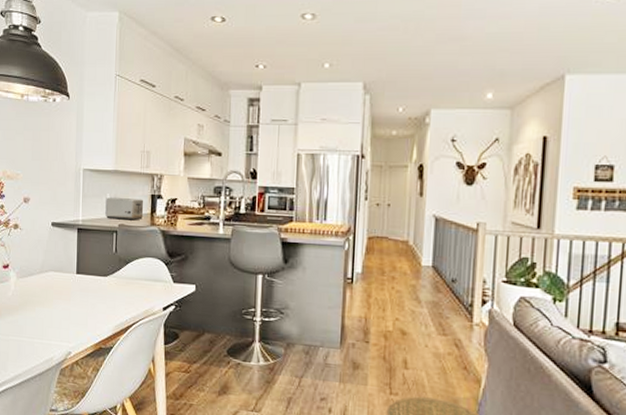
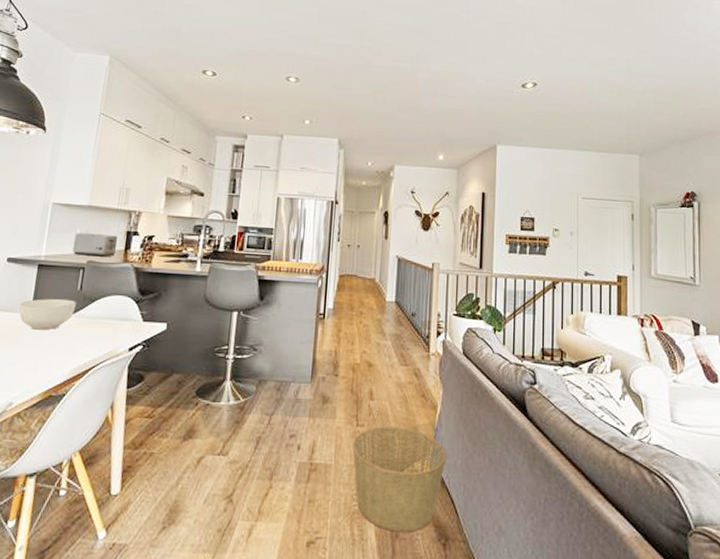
bowl: none [66,260,114,289] -> present [19,298,77,330]

